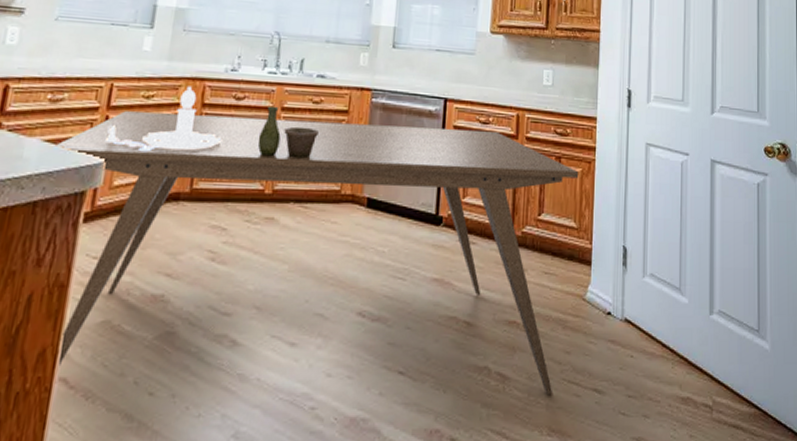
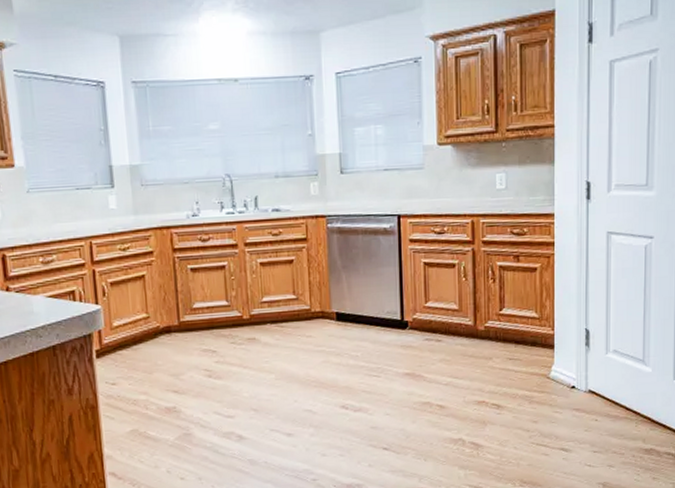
dining table: present [54,111,579,396] -> none [56,239,538,465]
candlestick: present [104,86,222,152] -> none [96,235,197,297]
vase: present [257,106,319,159] -> none [228,242,282,288]

